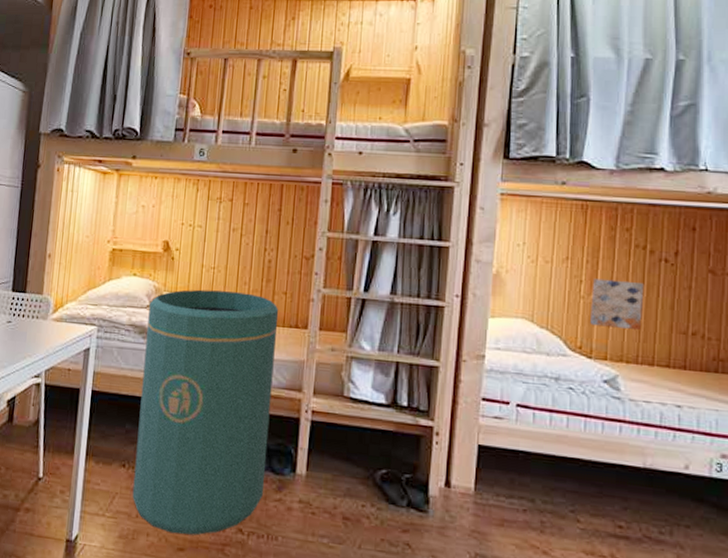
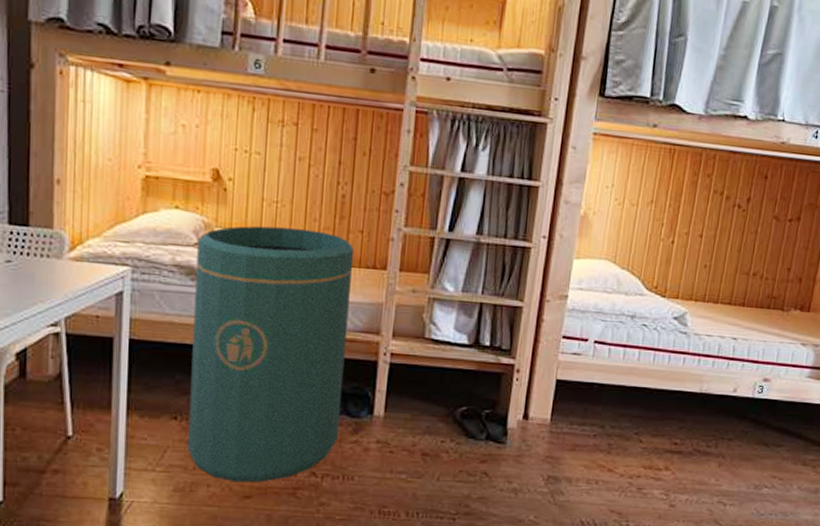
wall art: present [590,278,645,330] -> none [667,222,718,270]

